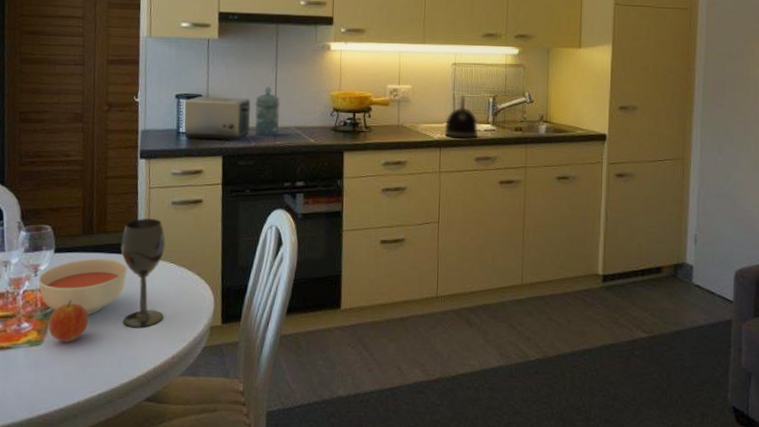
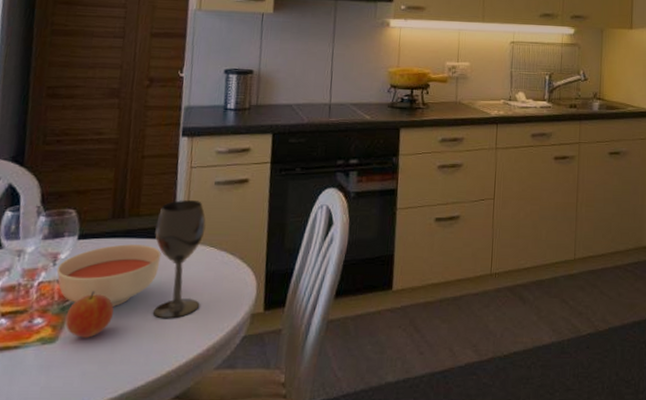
toaster: present [184,96,251,141] -> none [232,72,305,117]
canister: present [254,87,281,136] -> none [308,62,337,113]
kettle: present [444,96,479,140] -> none [501,73,535,117]

